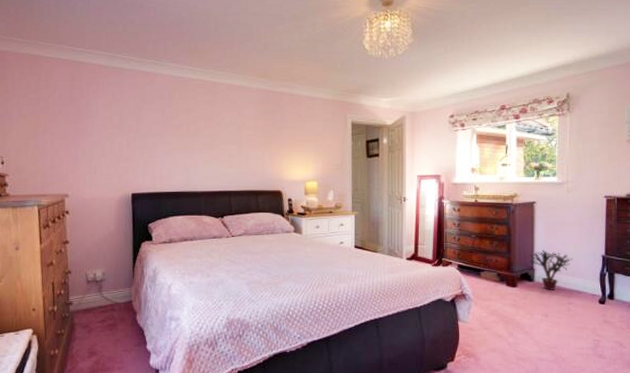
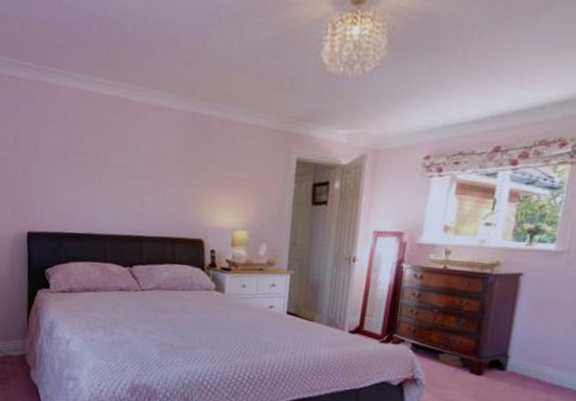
potted plant: present [529,249,573,290] -> none [504,333,561,383]

